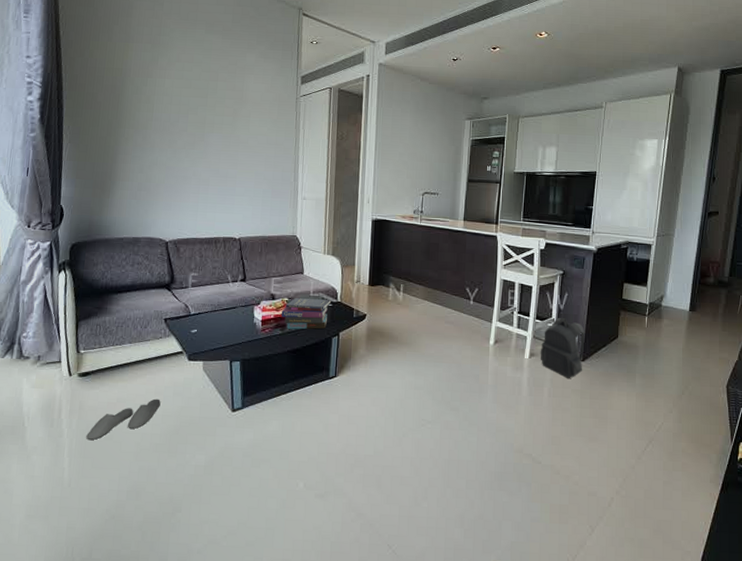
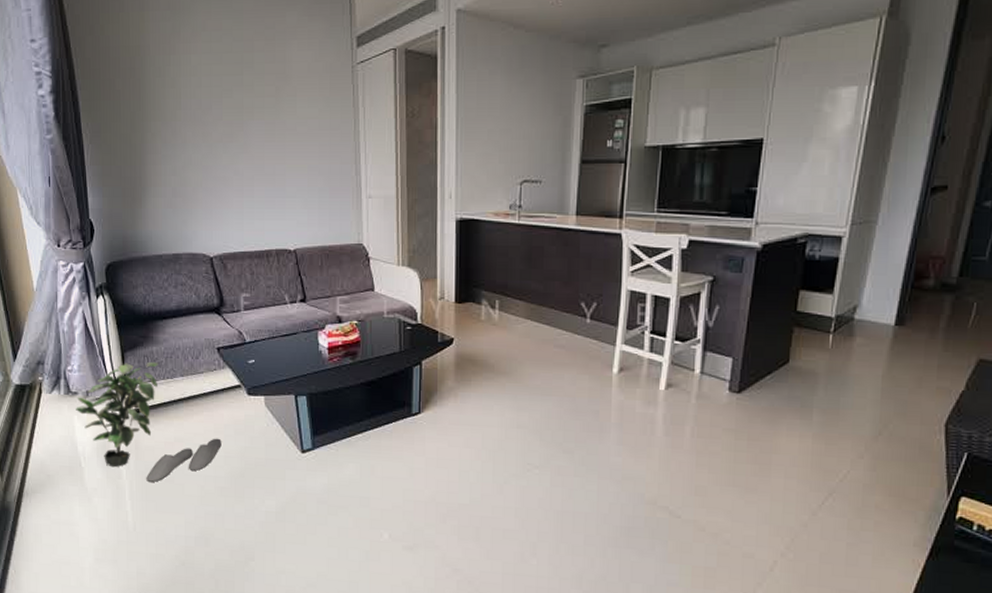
potted plant: none [26,330,110,427] -> present [76,361,158,468]
books: present [281,298,332,330] -> none [351,320,410,358]
backpack: present [540,318,585,379] -> none [680,338,743,416]

